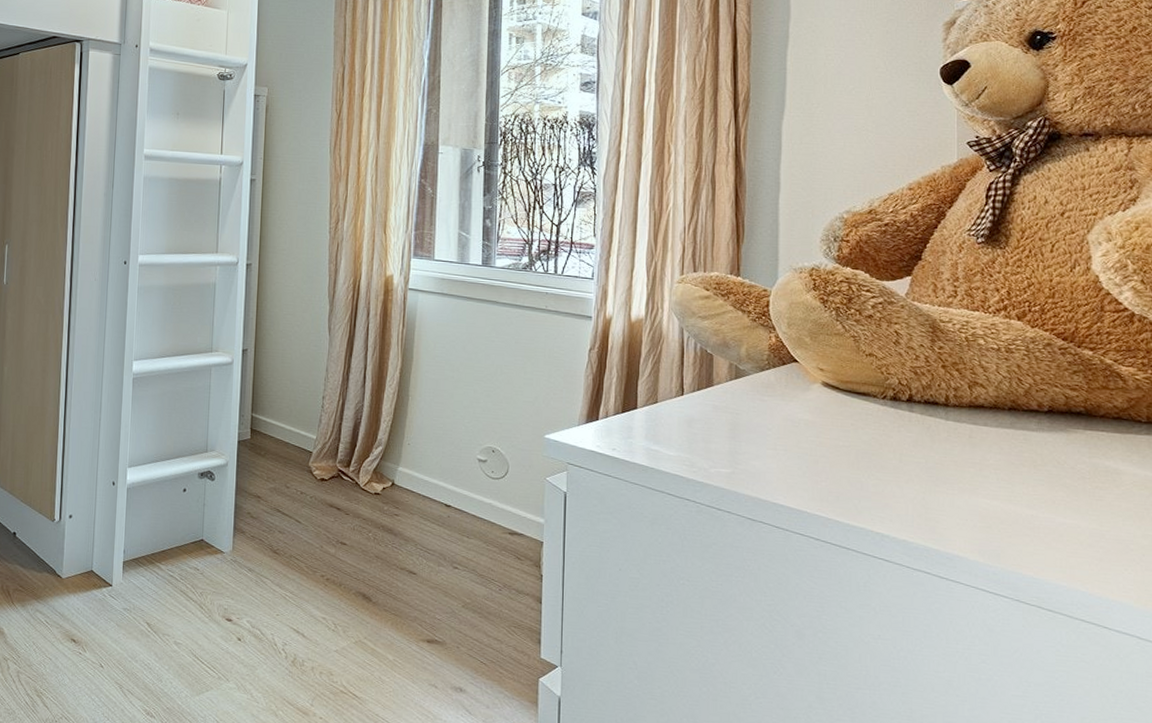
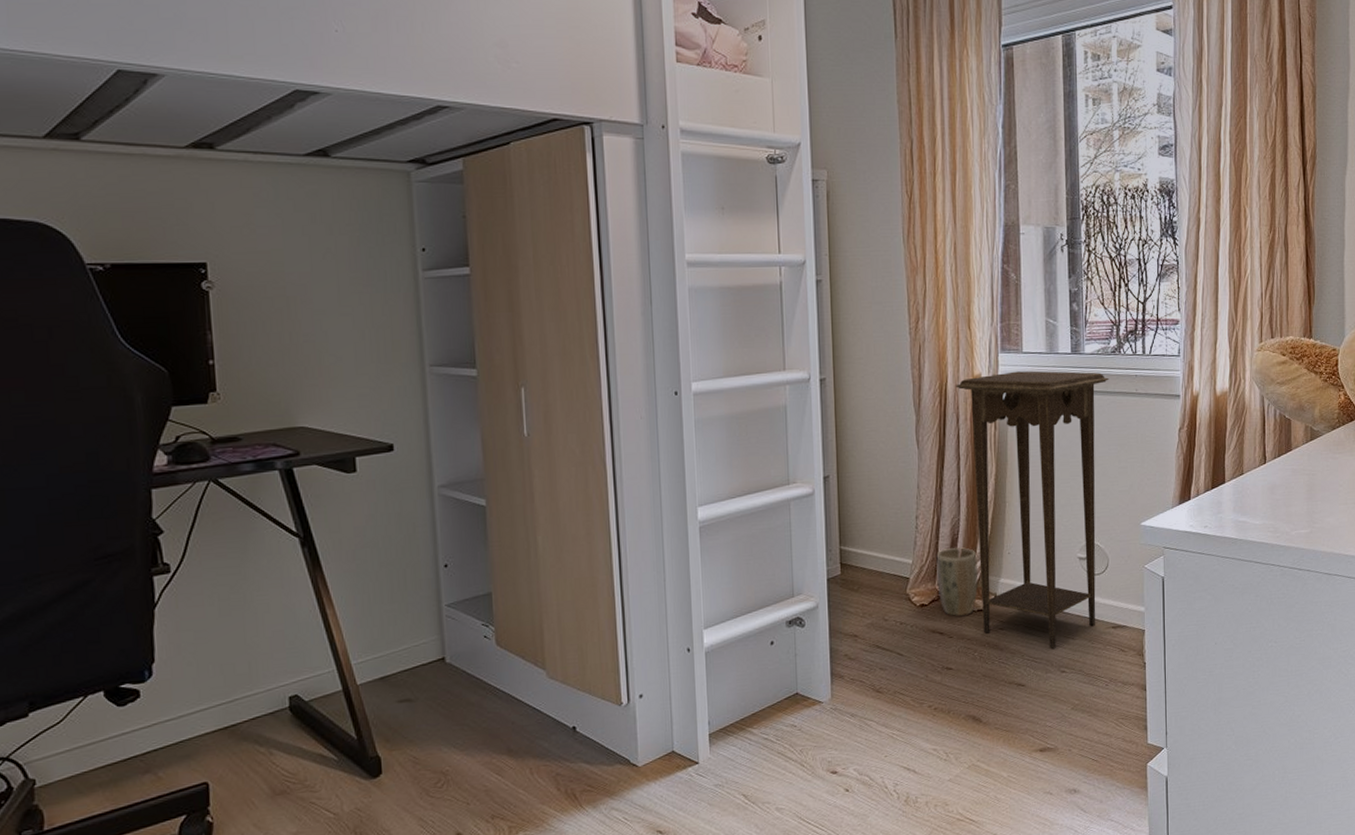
plant pot: none [337,430,378,497] -> present [935,547,979,617]
pedestal table: none [368,276,519,543] -> present [955,371,1109,649]

